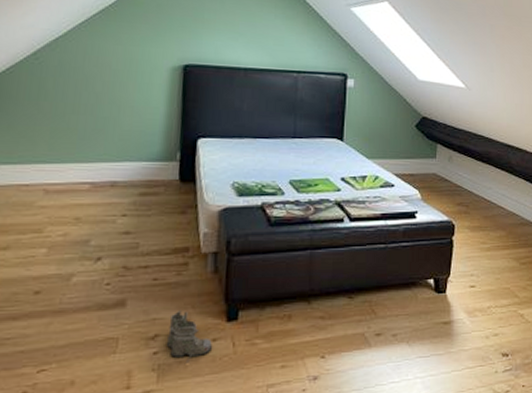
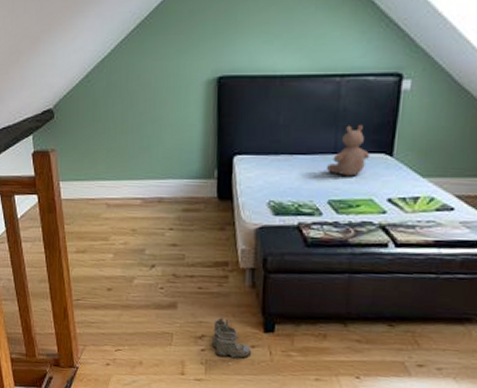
bear: none [288,114,325,159] -> present [327,125,371,177]

